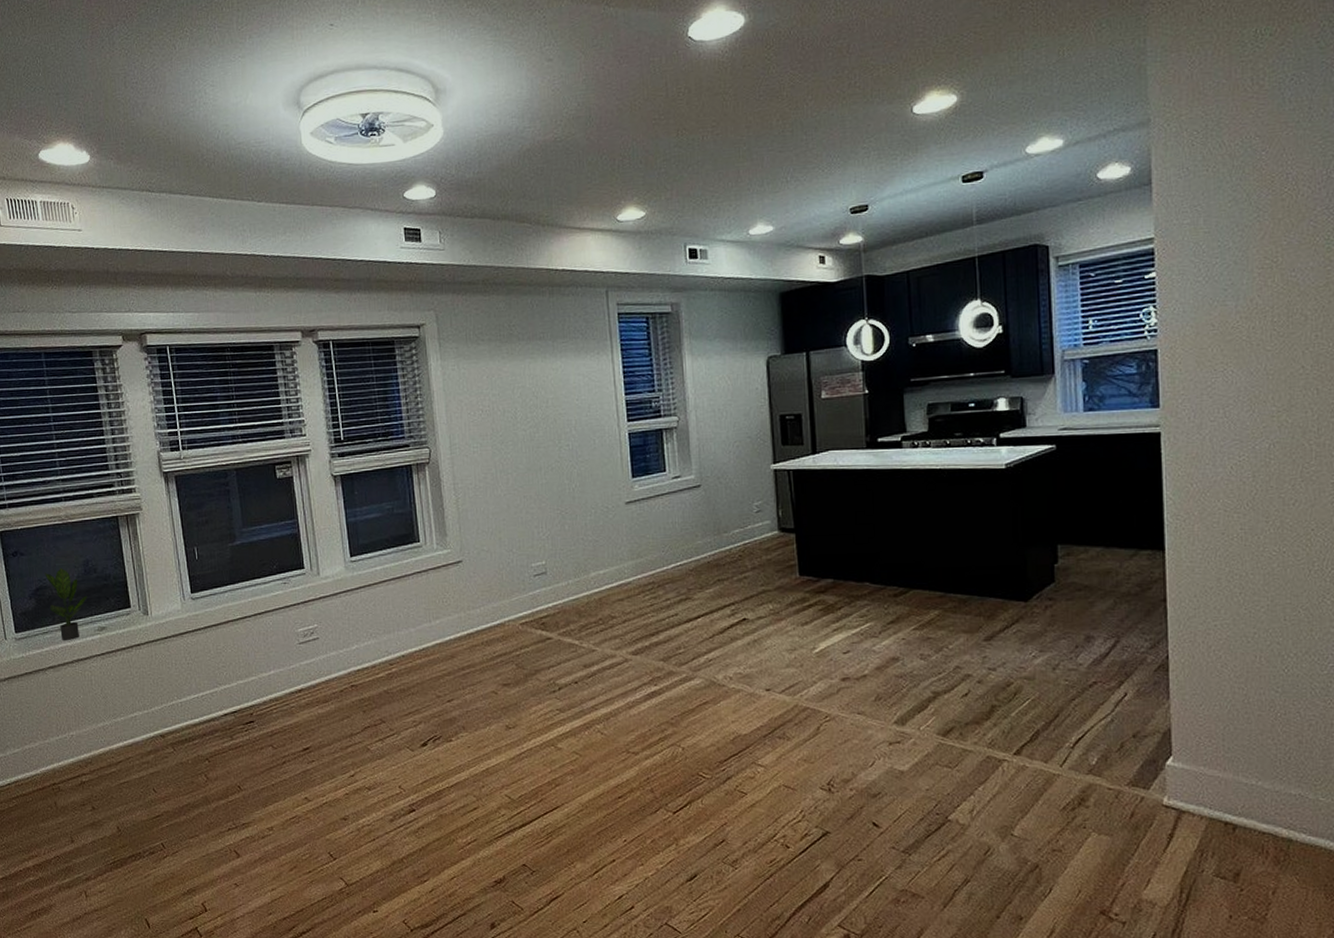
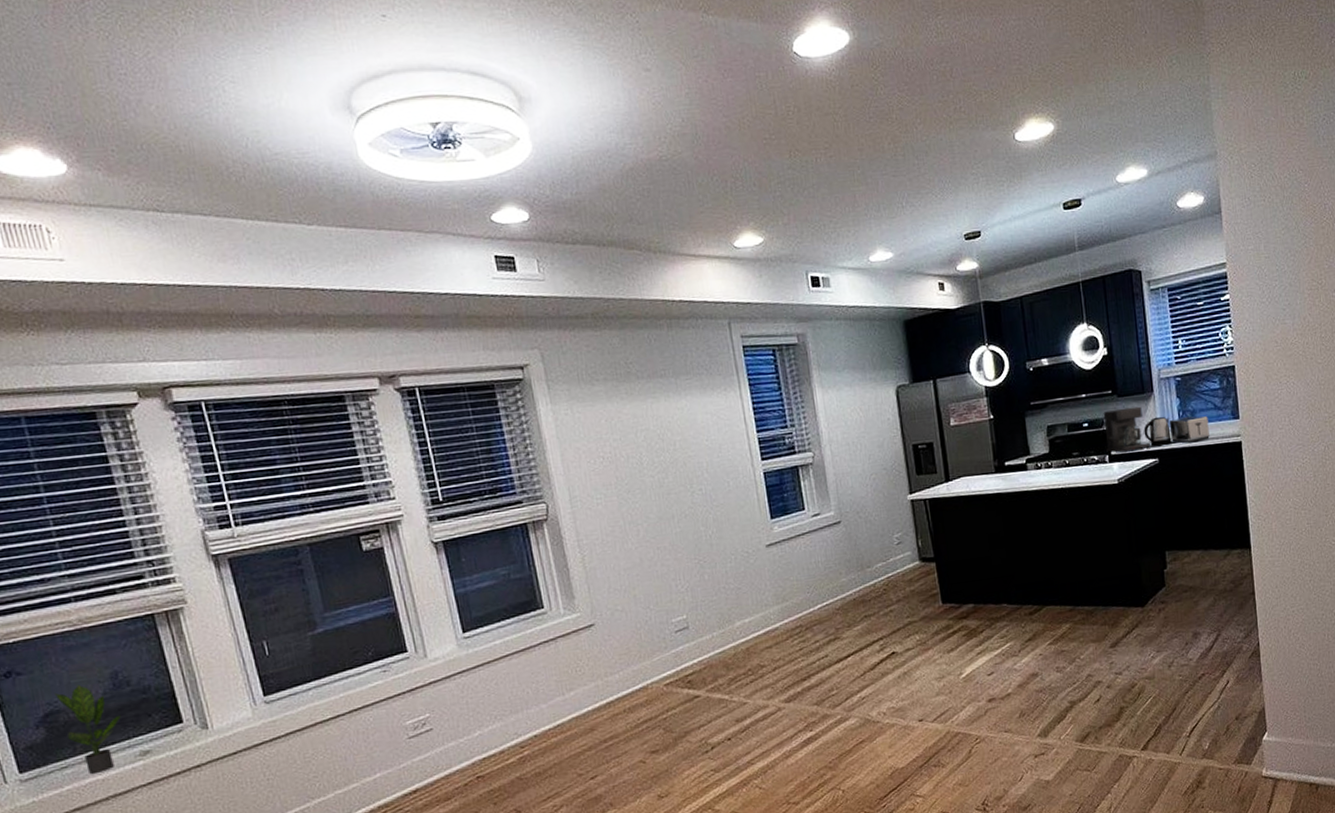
coffee maker: none [993,388,1047,436] -> present [1103,406,1150,452]
kettle: none [1040,400,1073,433] -> present [1143,416,1172,448]
toaster: none [1071,401,1121,431] -> present [1169,415,1210,444]

